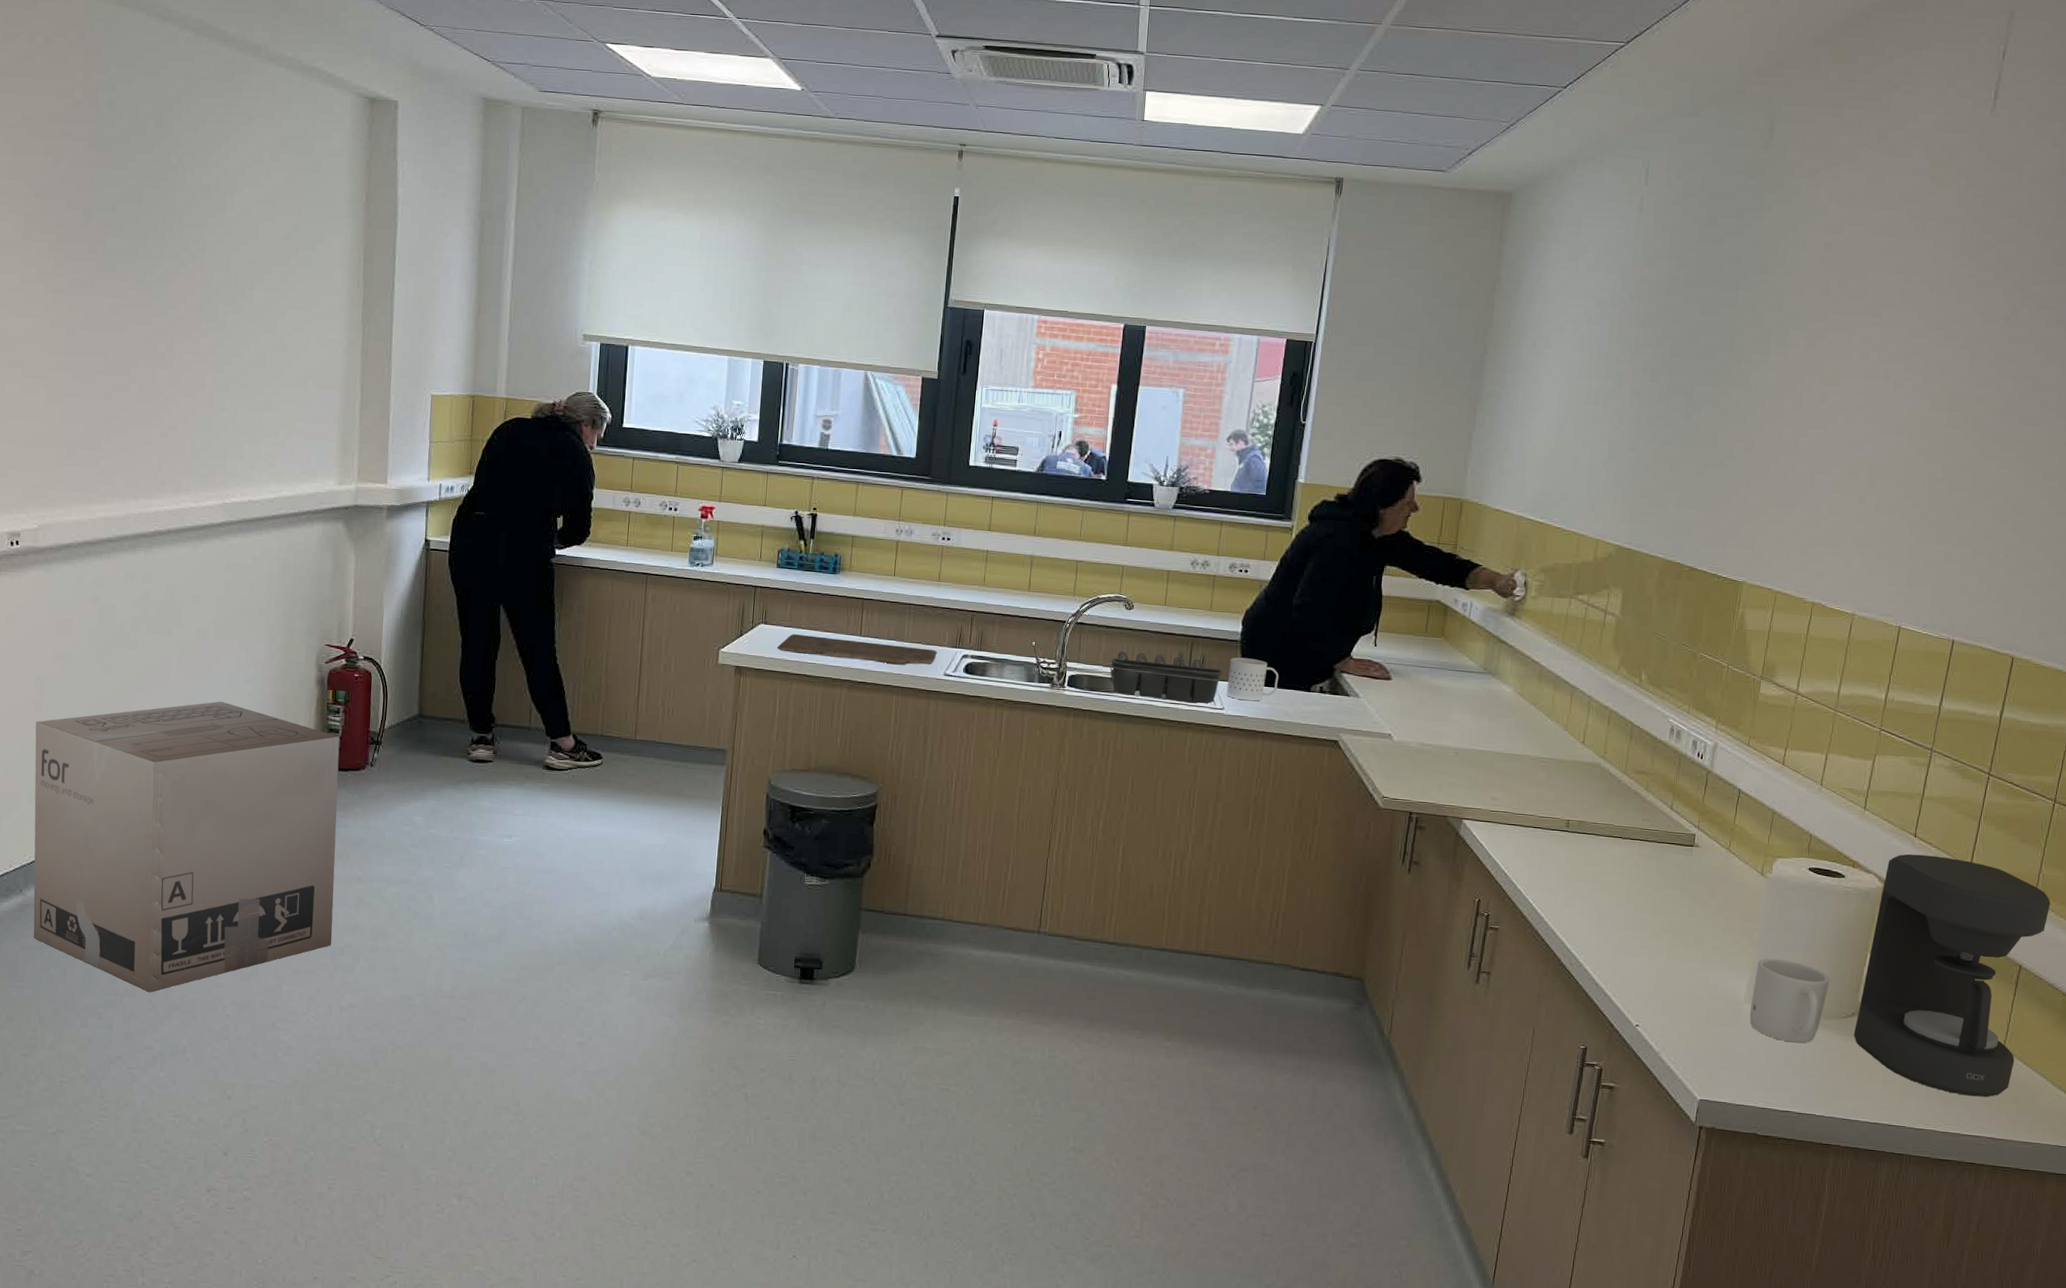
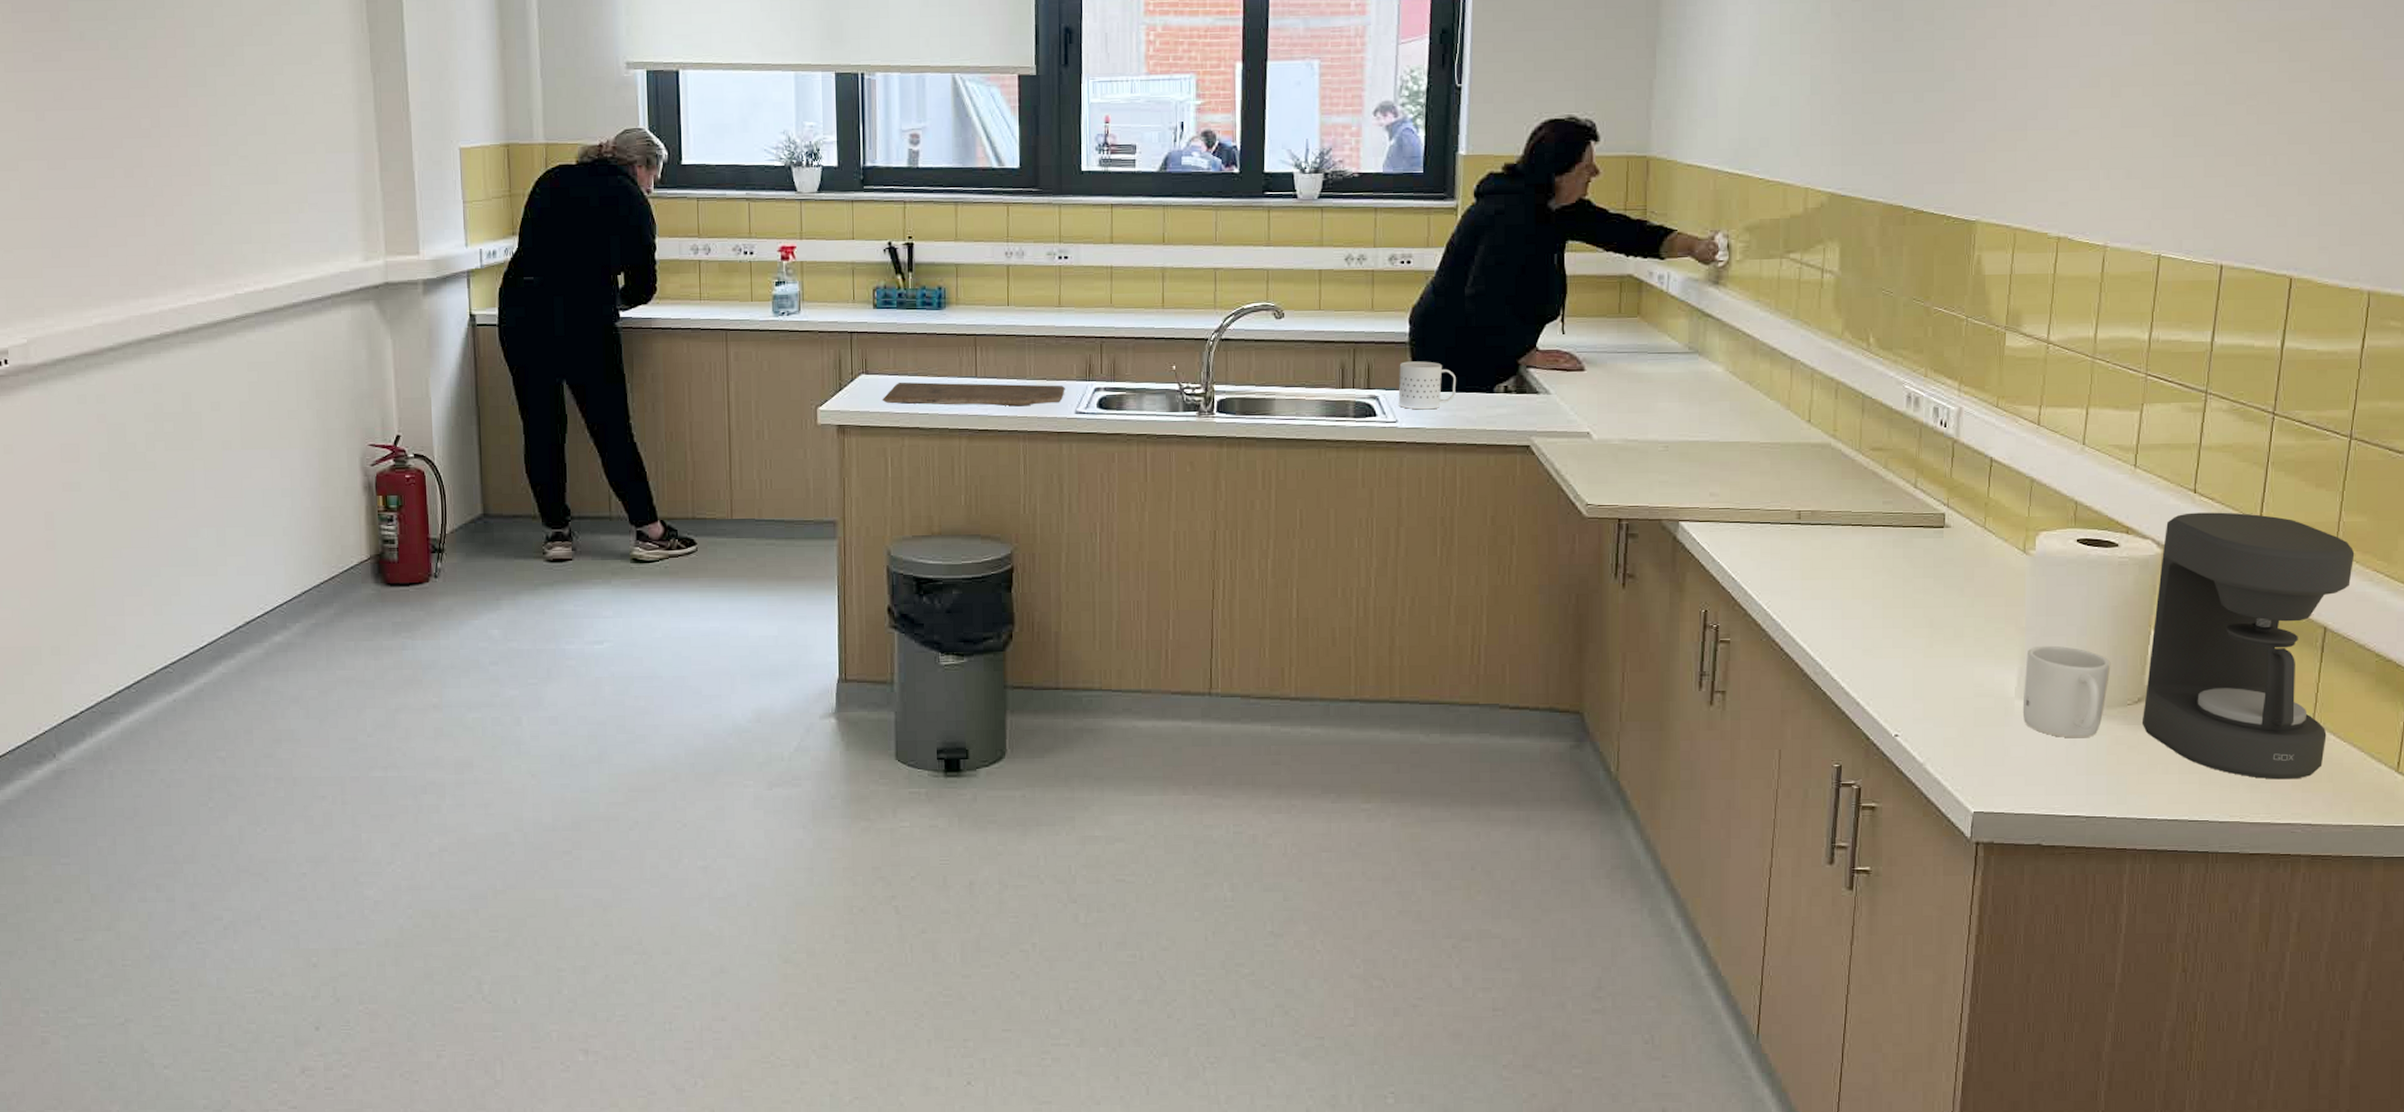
cardboard box: present [33,701,340,993] -> none [49,520,412,857]
dish rack: present [1109,651,1223,704] -> none [1263,366,1393,418]

